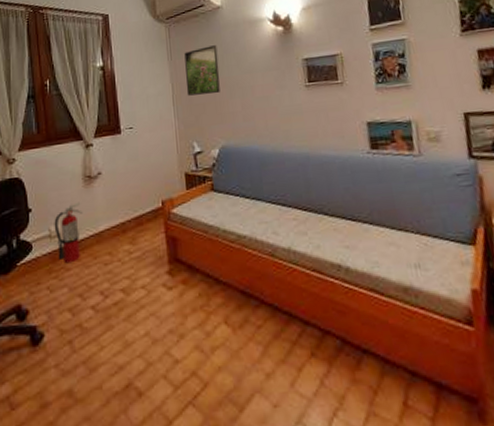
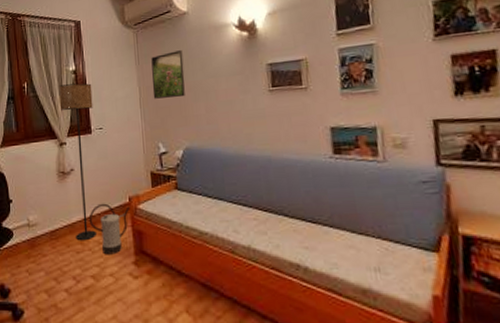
fire extinguisher: present [54,202,83,264] -> none [32,195,57,250]
floor lamp: none [86,80,126,252] -> present [60,83,96,241]
watering can: none [118,208,164,265] -> present [88,203,131,255]

